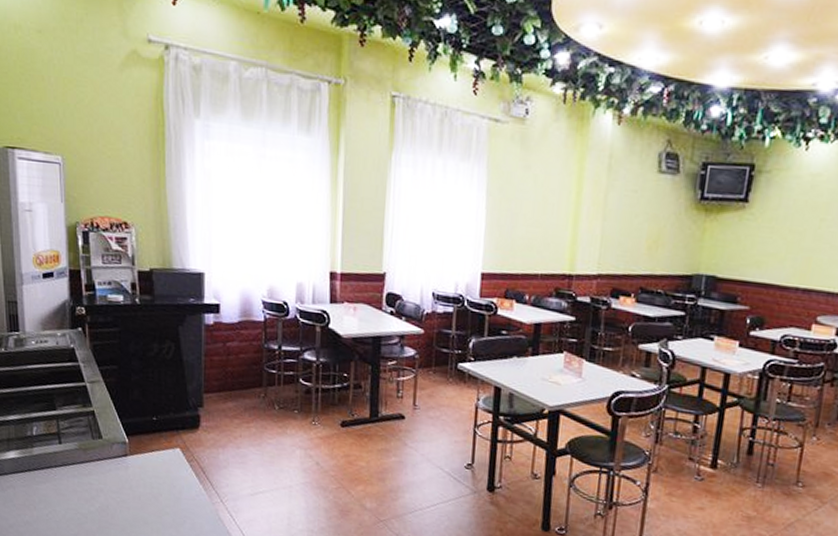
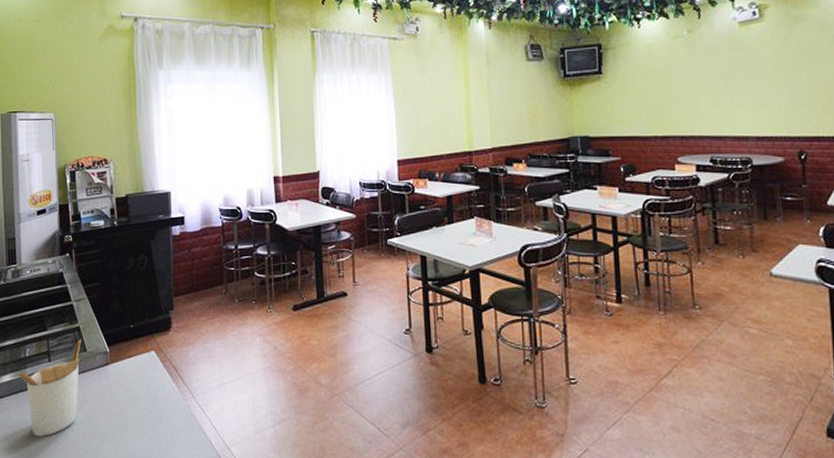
utensil holder: none [22,425,96,520] -> present [16,339,81,437]

